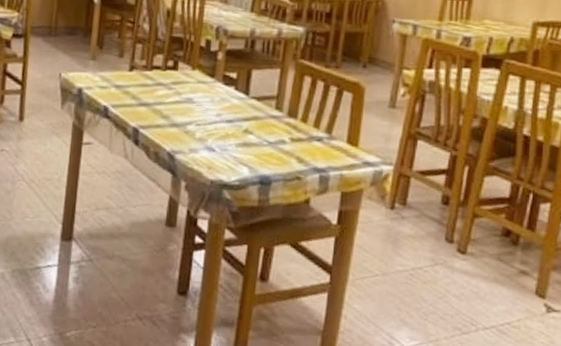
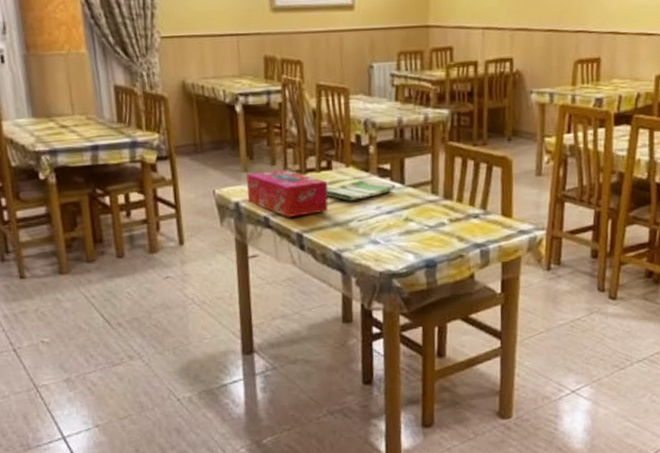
tissue box: none [90,62,171,111] -> present [247,169,329,217]
dish towel: none [168,84,240,104] -> present [326,179,396,201]

